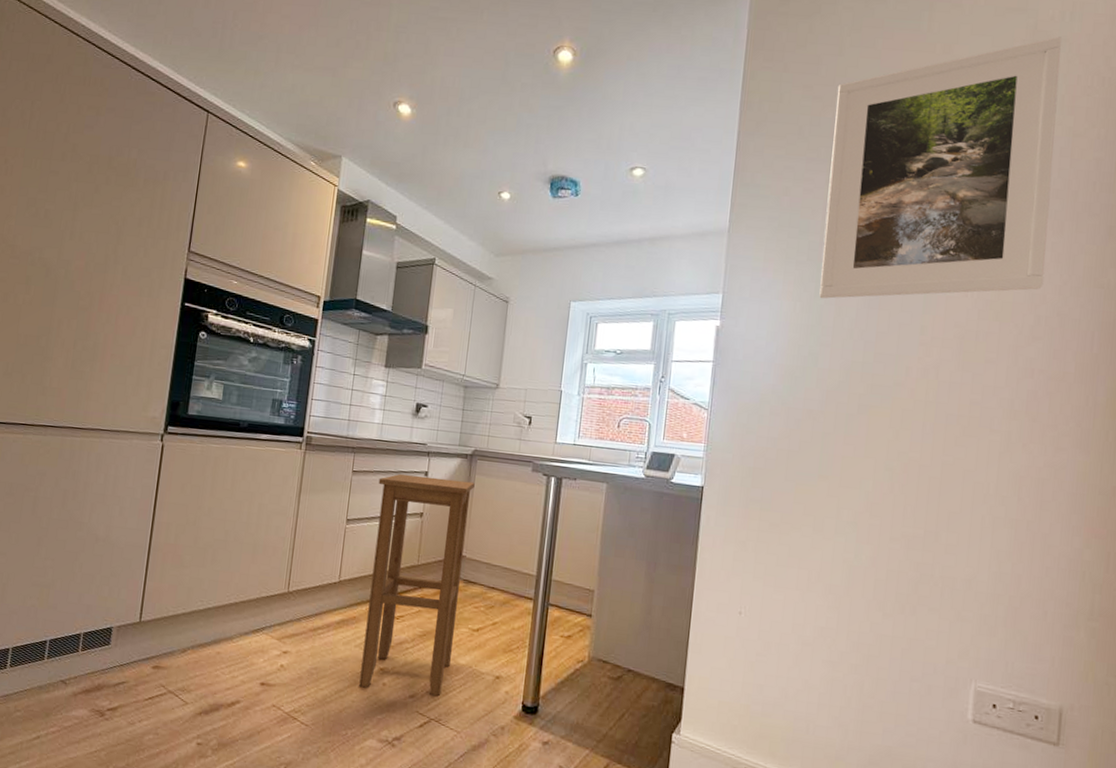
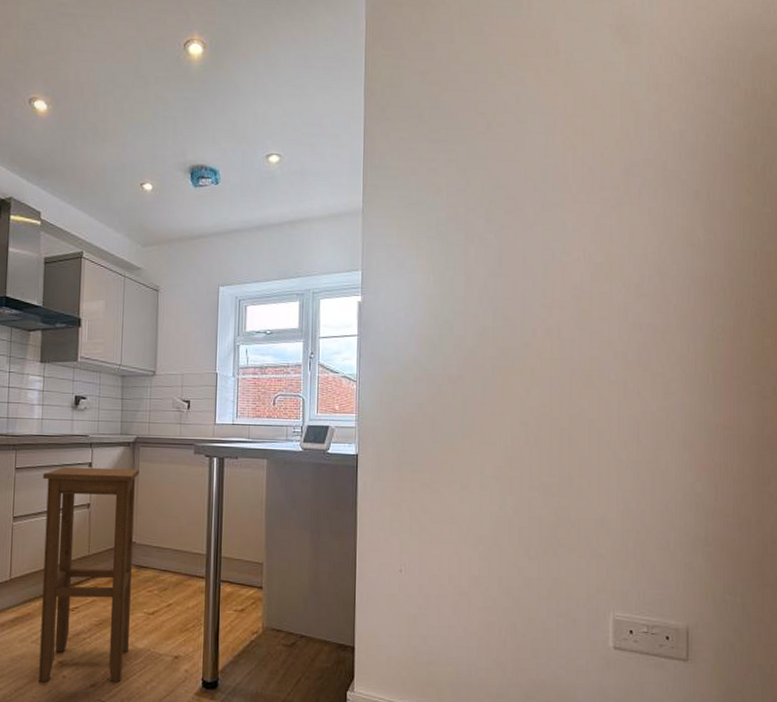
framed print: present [819,36,1061,299] -> none [450,21,645,271]

